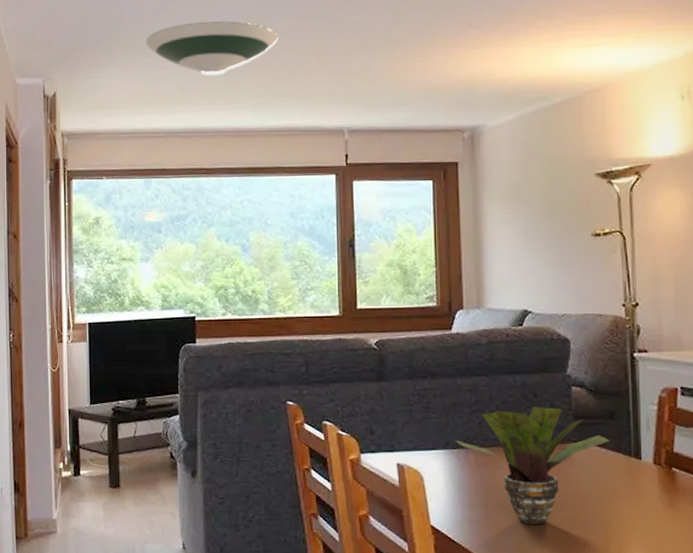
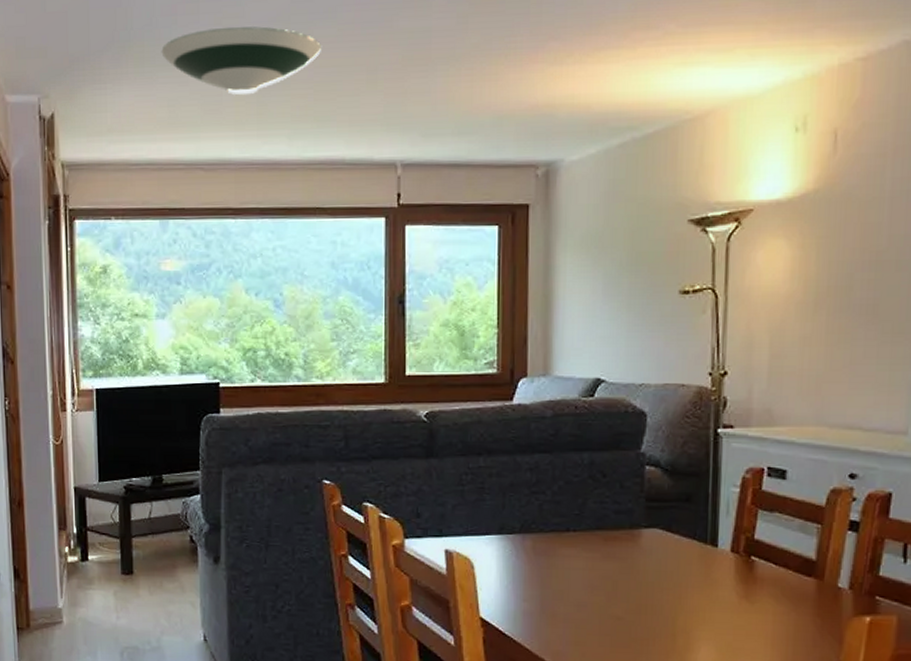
potted plant: present [455,407,610,525] -> none [511,488,685,618]

